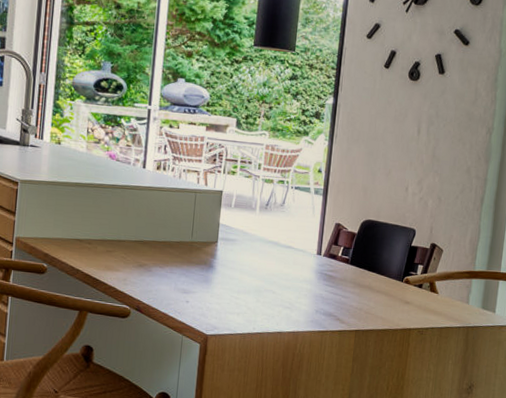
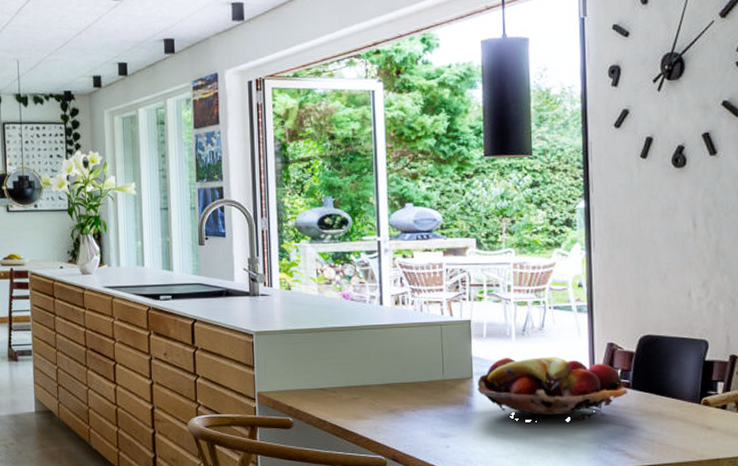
fruit basket: none [220,227,347,288] -> present [477,357,628,421]

